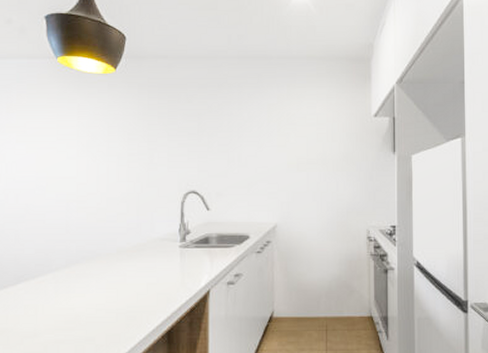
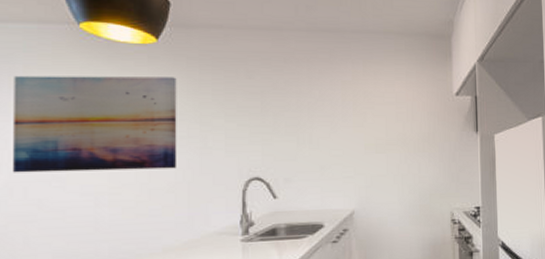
wall art: none [8,102,130,182] -> present [12,75,177,173]

